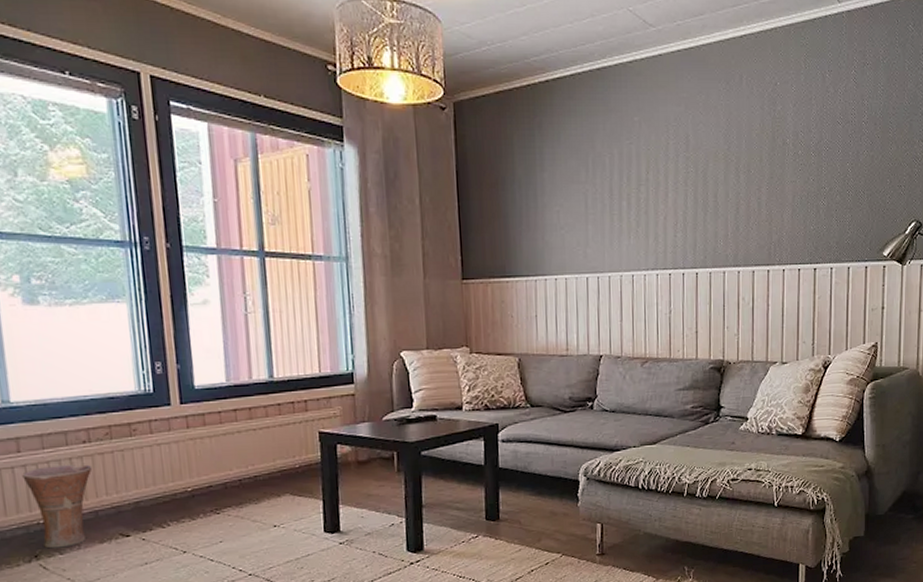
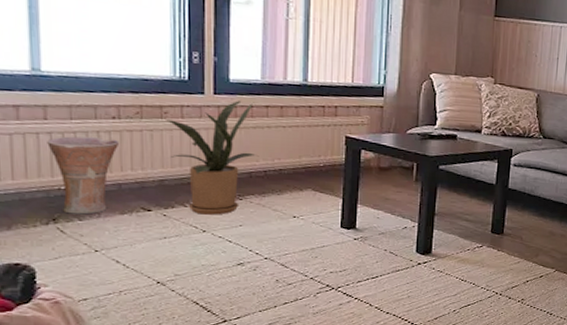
house plant: none [135,408,232,535] -> present [166,101,259,215]

